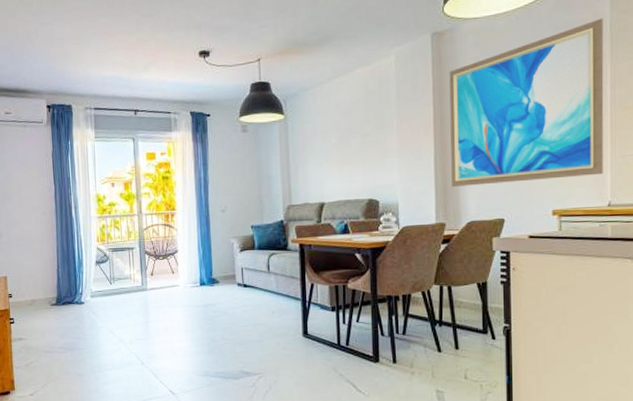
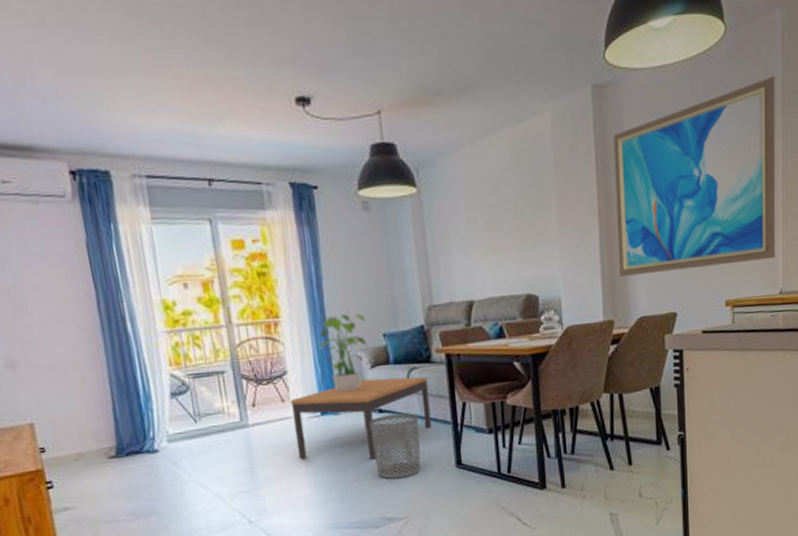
coffee table: none [178,260,285,324] -> present [290,376,432,460]
potted plant: none [203,209,240,269] -> present [319,313,369,393]
waste bin: none [236,289,275,341] -> present [369,413,422,479]

